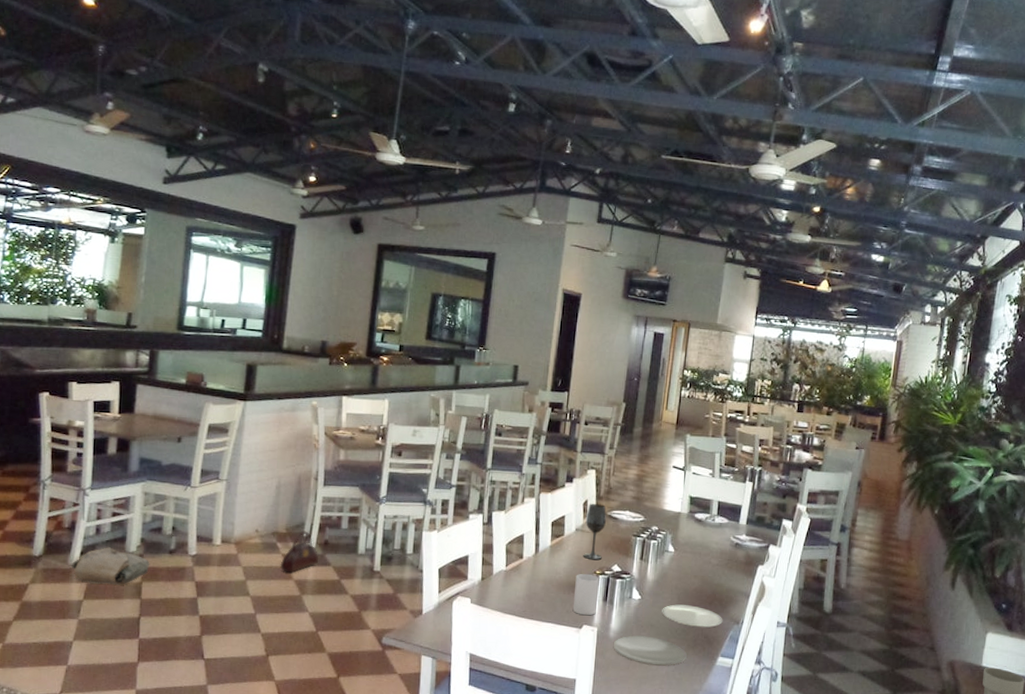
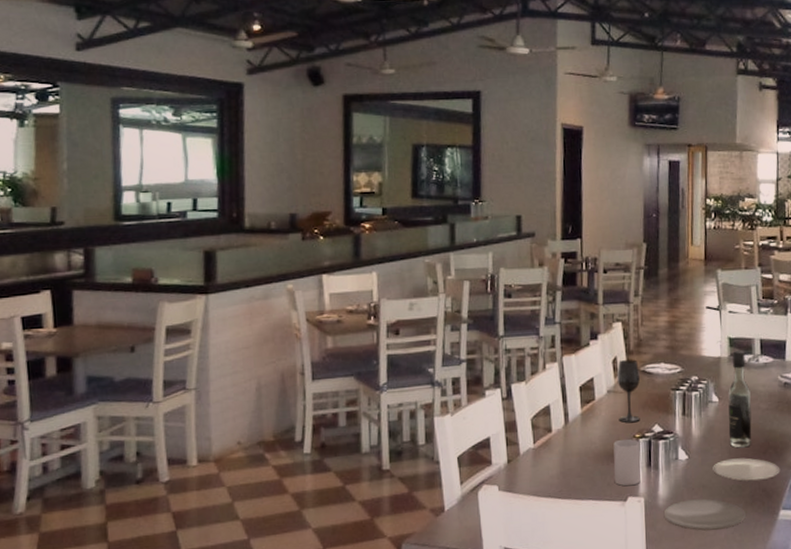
bag: present [71,547,150,585] -> none [16,486,115,532]
handbag: present [280,530,318,573] -> none [271,435,316,486]
bottle: none [679,509,704,597] -> present [728,351,752,448]

